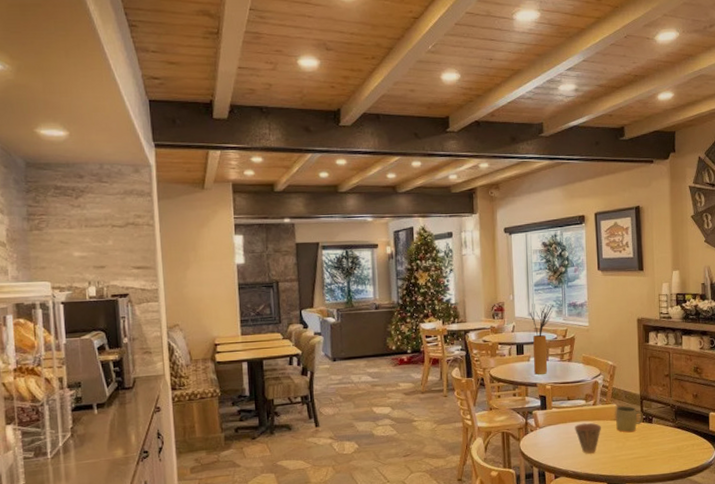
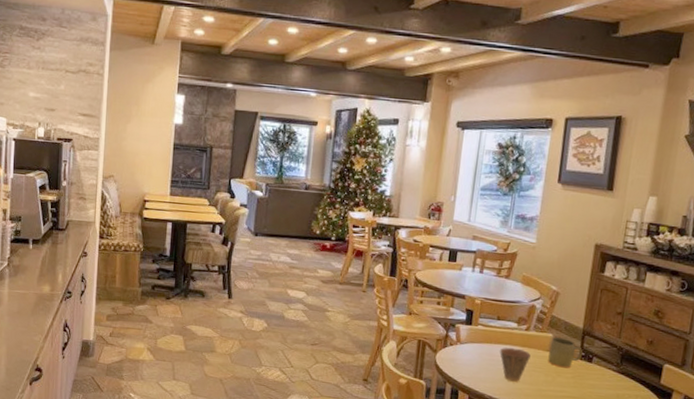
vase: present [529,304,554,375] -> none [464,209,500,287]

